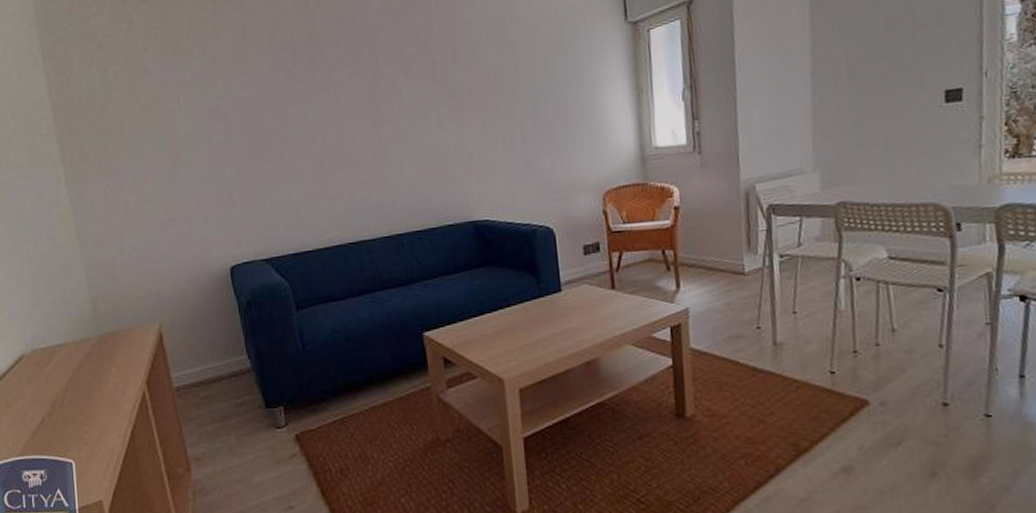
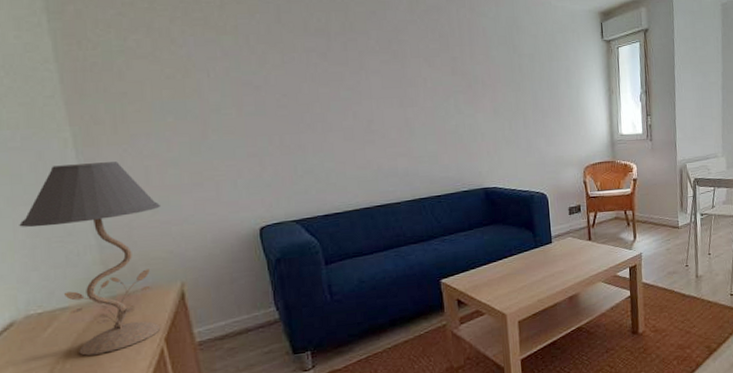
table lamp: none [25,198,141,393] -> present [19,161,161,356]

